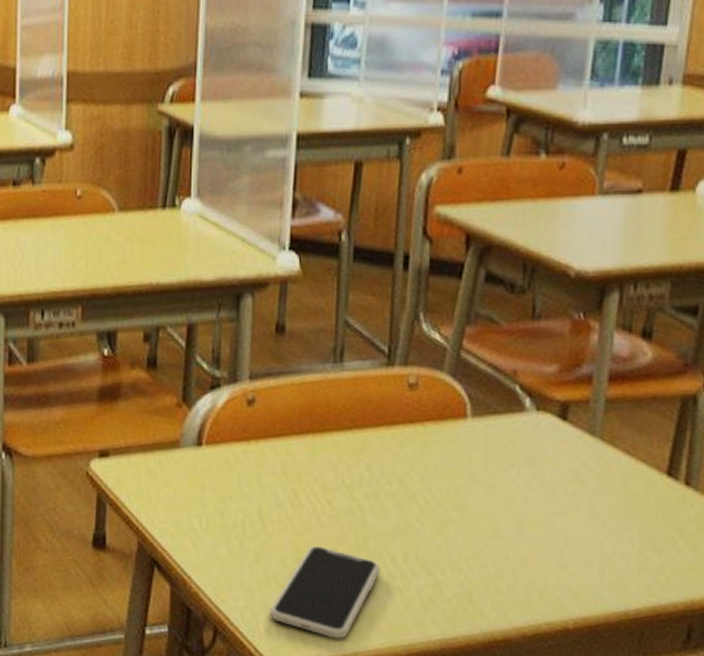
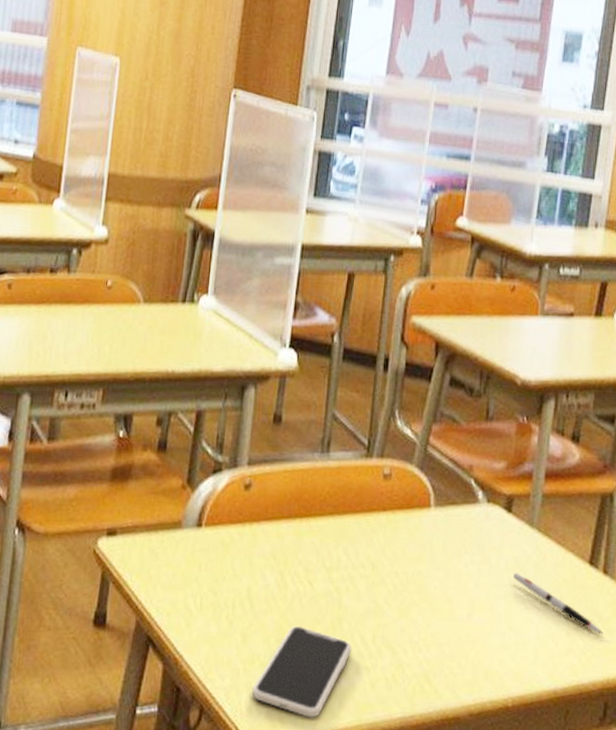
pen: none [571,486,686,551] -> present [513,572,603,634]

